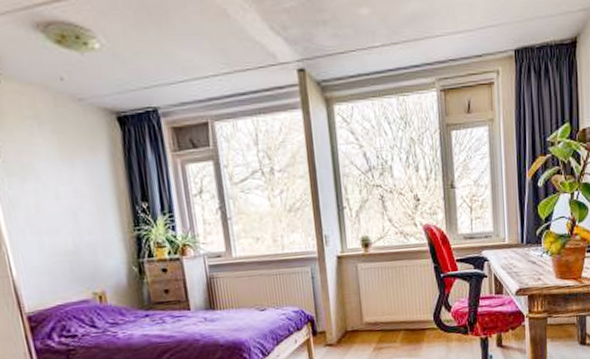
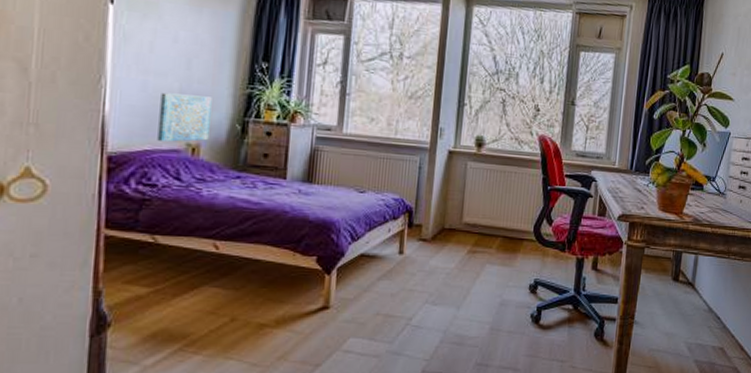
wall art: none [58,245,111,295] -> present [157,92,212,142]

